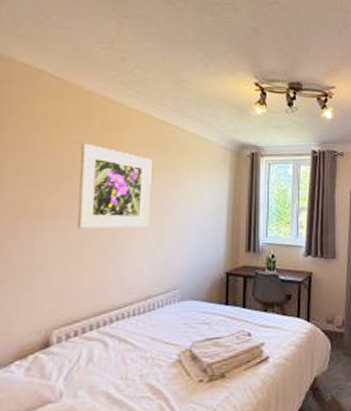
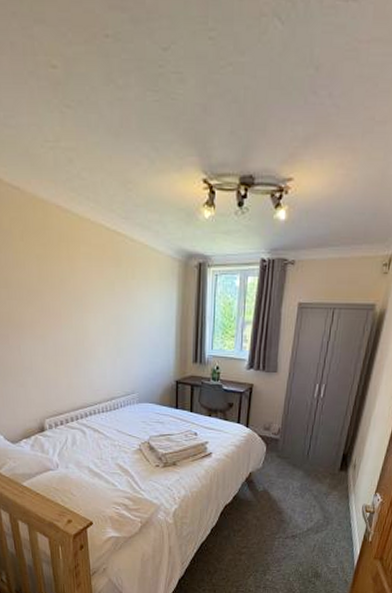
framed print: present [76,143,152,228] -> none [44,256,108,338]

